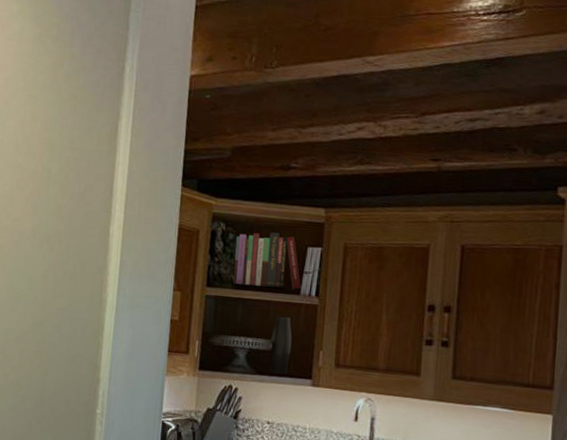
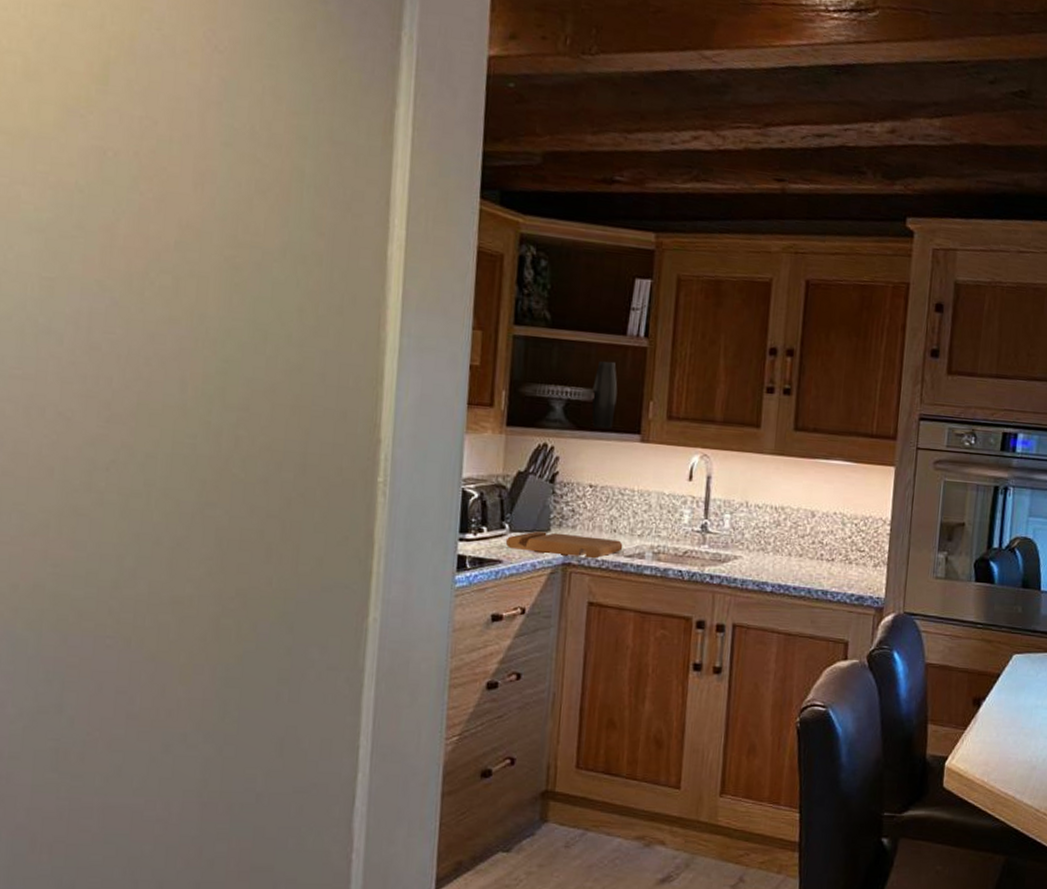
books: present [232,232,301,291] -> none [546,259,628,331]

